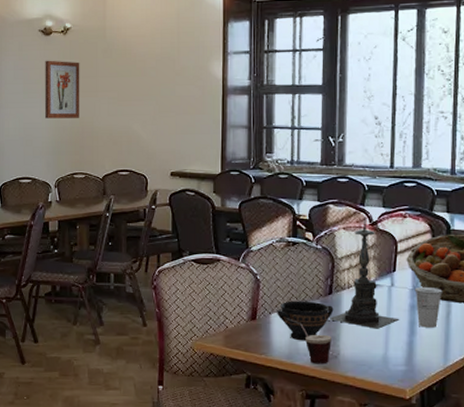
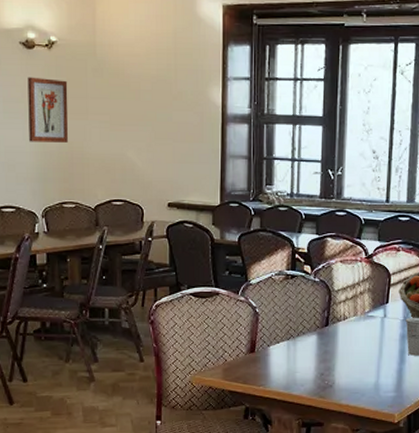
bowl: present [277,300,334,341] -> none [275,333,330,372]
cup: present [286,318,331,365] -> none [284,350,327,394]
candle holder: present [329,216,399,329] -> none [325,250,390,358]

